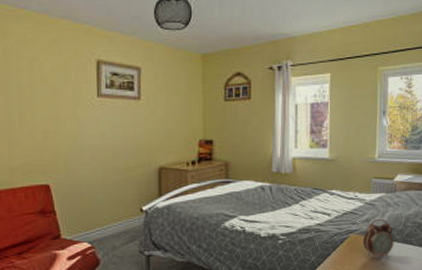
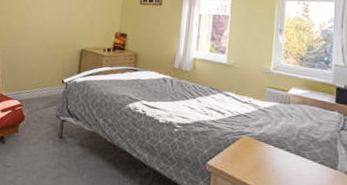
alarm clock: present [363,219,394,259] -> none [254,126,286,166]

